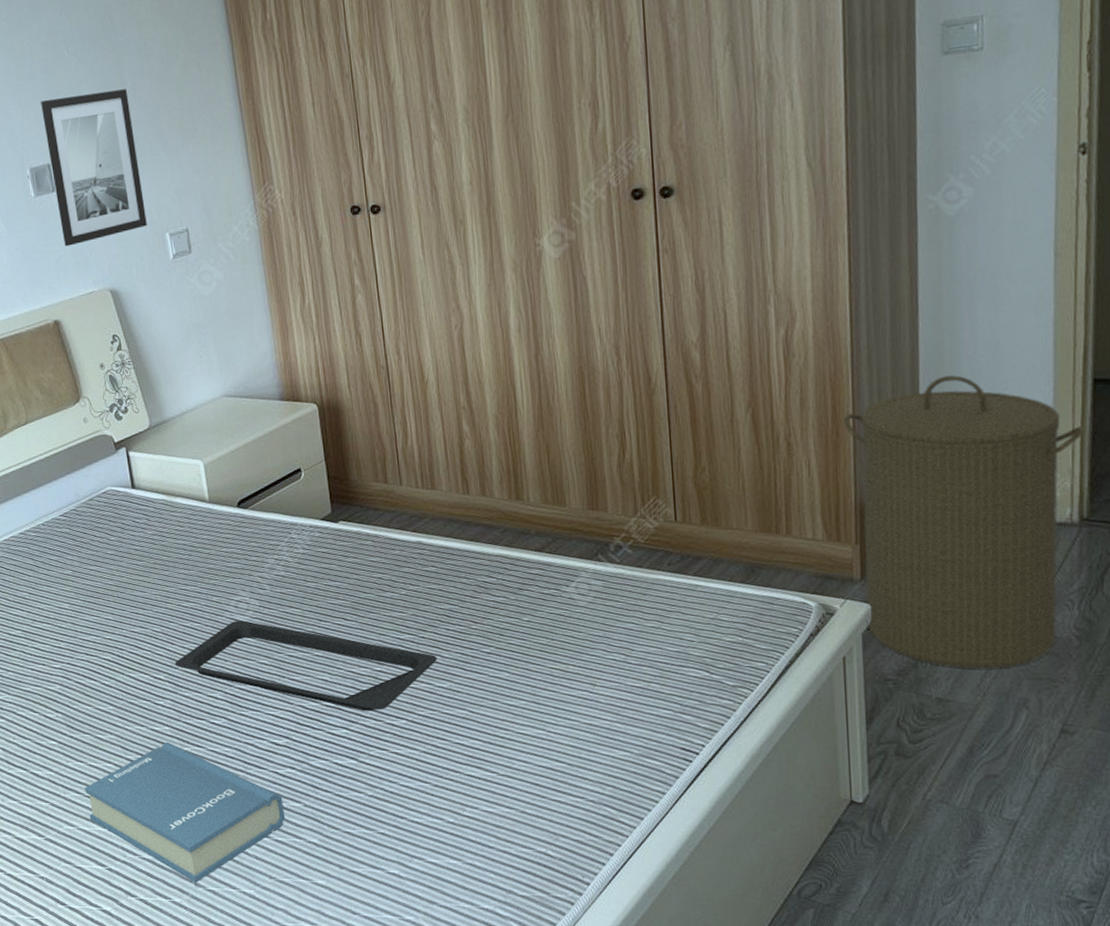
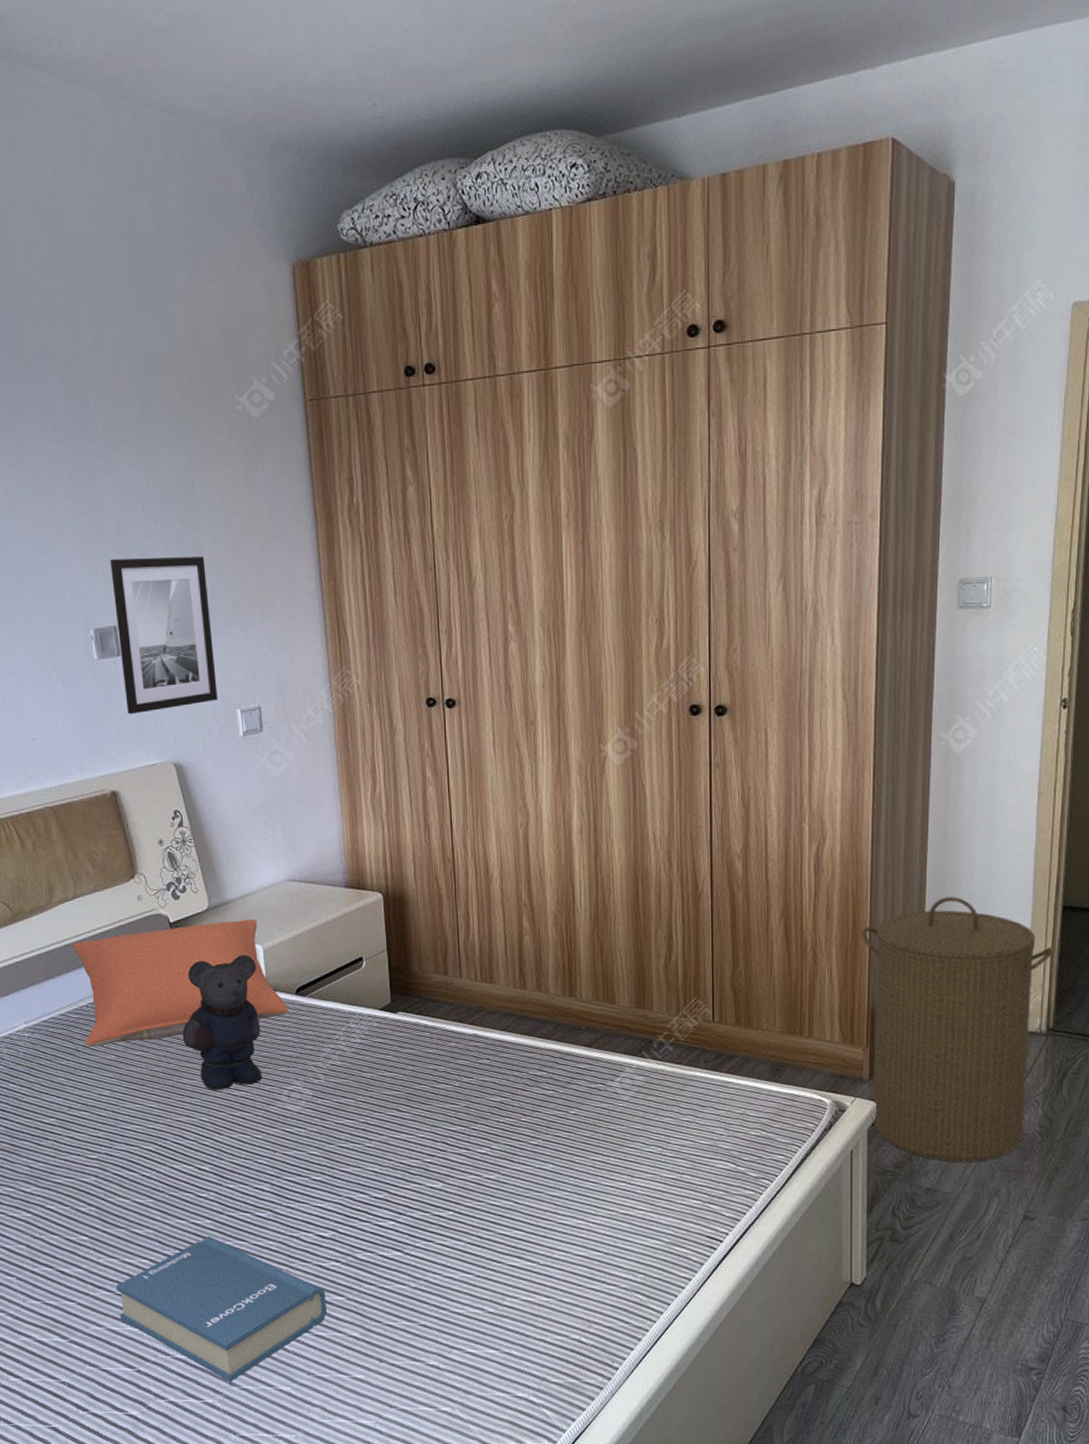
pillow: none [27,436,232,563] -> present [73,919,289,1047]
bear: none [125,470,210,602] -> present [173,954,263,1090]
serving tray: present [174,620,437,711] -> none [221,1110,486,1203]

